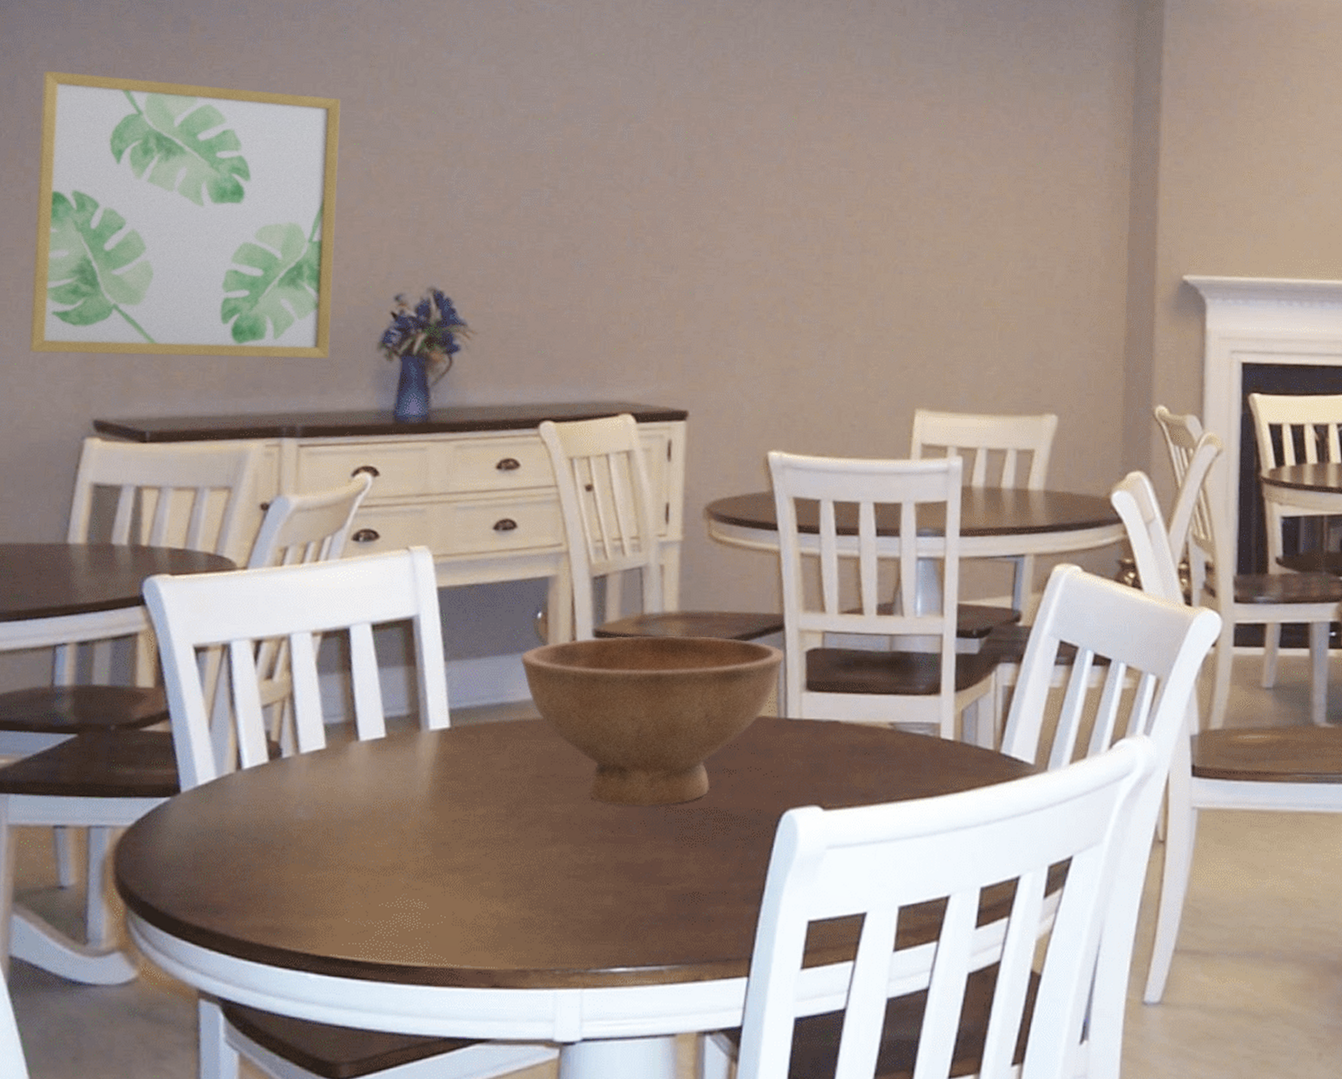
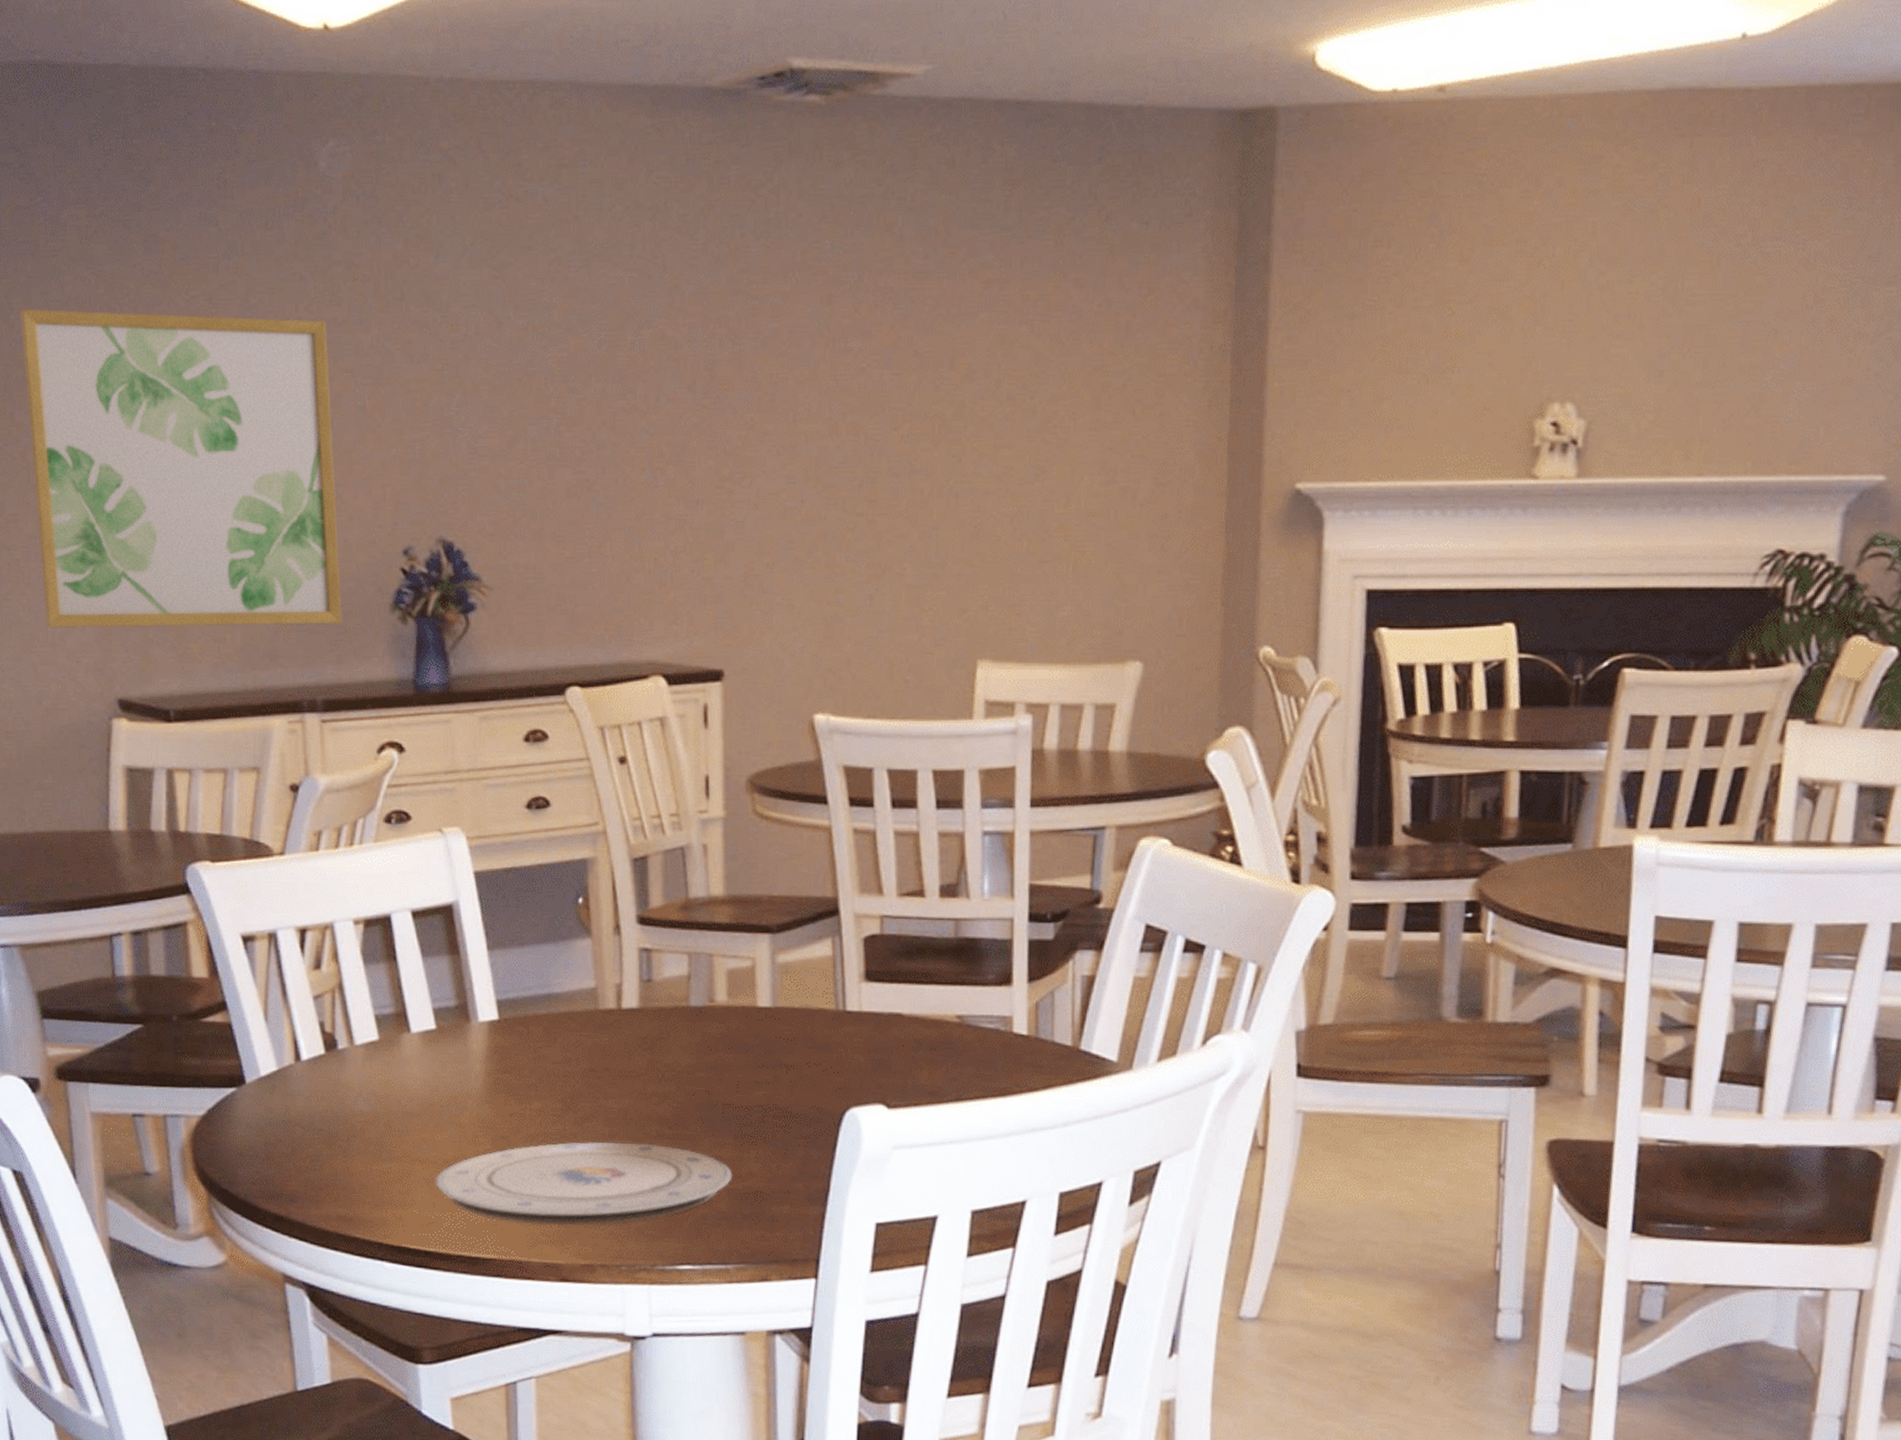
plate: none [370,845,671,931] -> present [435,1141,733,1226]
bowl: present [521,635,785,807] -> none [565,921,841,1103]

